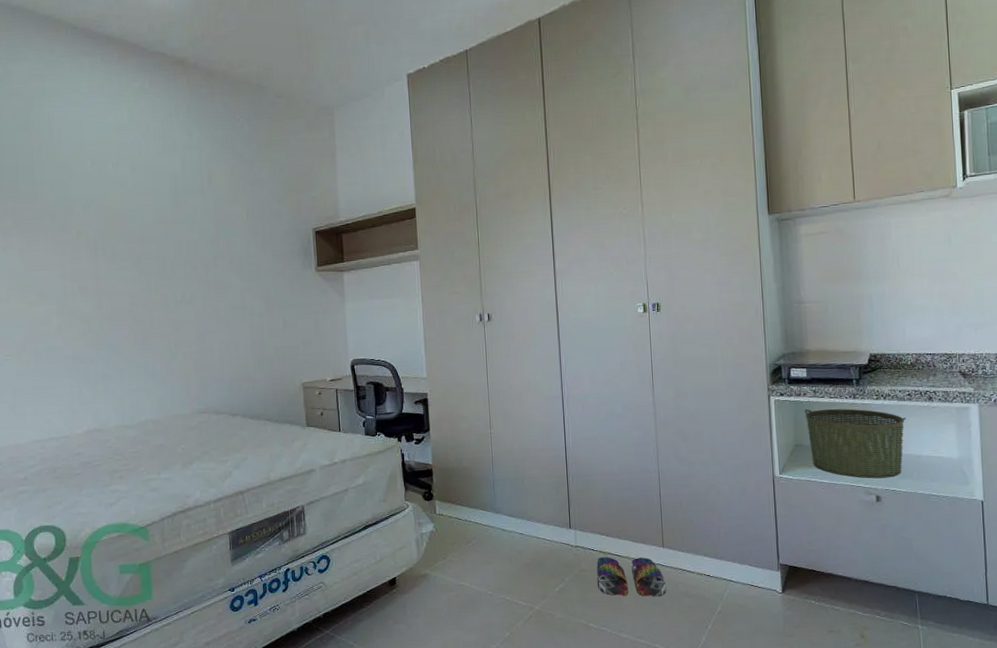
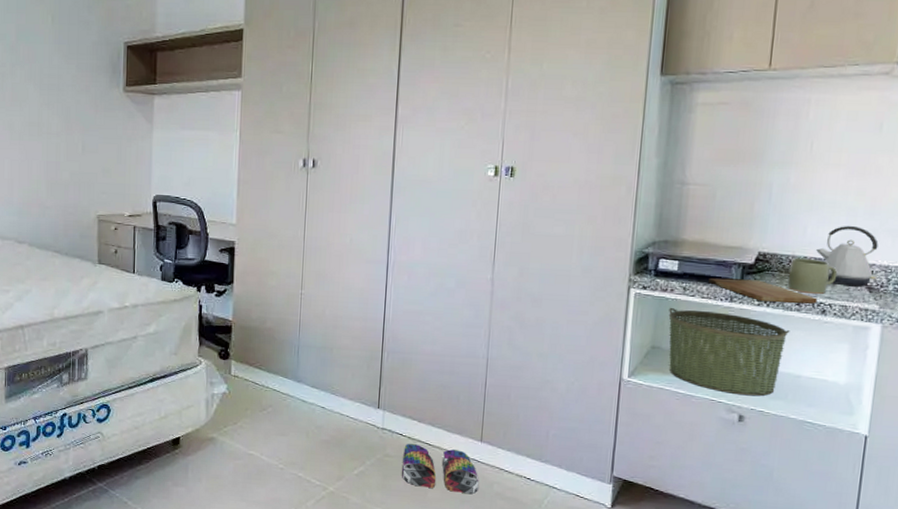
cutting board: none [833,377,924,396] -> present [708,278,818,304]
mug: none [896,354,936,385] -> present [787,257,838,295]
kettle: none [916,324,968,375] -> present [816,226,879,287]

